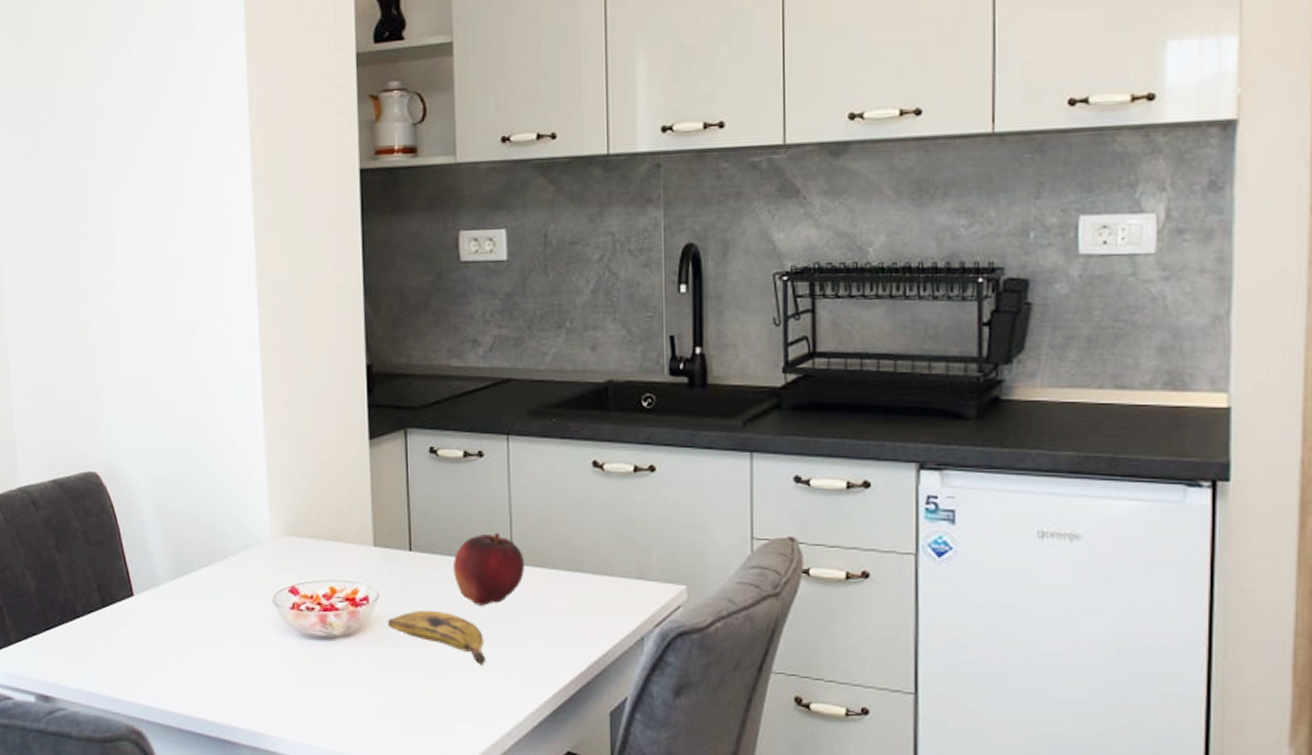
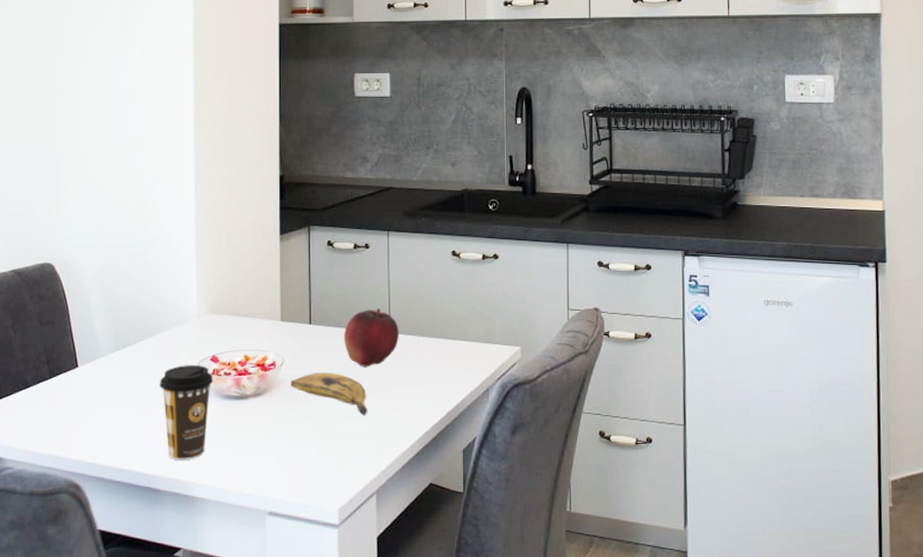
coffee cup: none [228,597,294,709] -> present [159,365,214,460]

